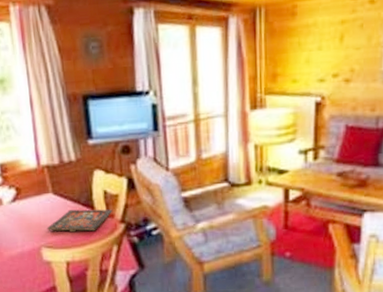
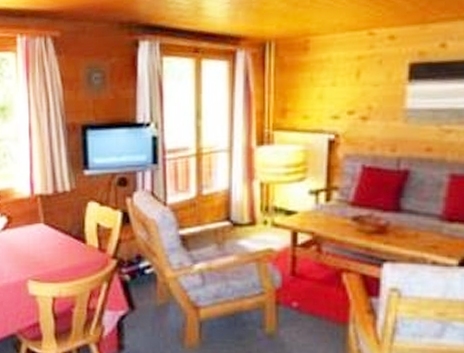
board game: present [46,209,113,232] -> none [35,242,105,266]

